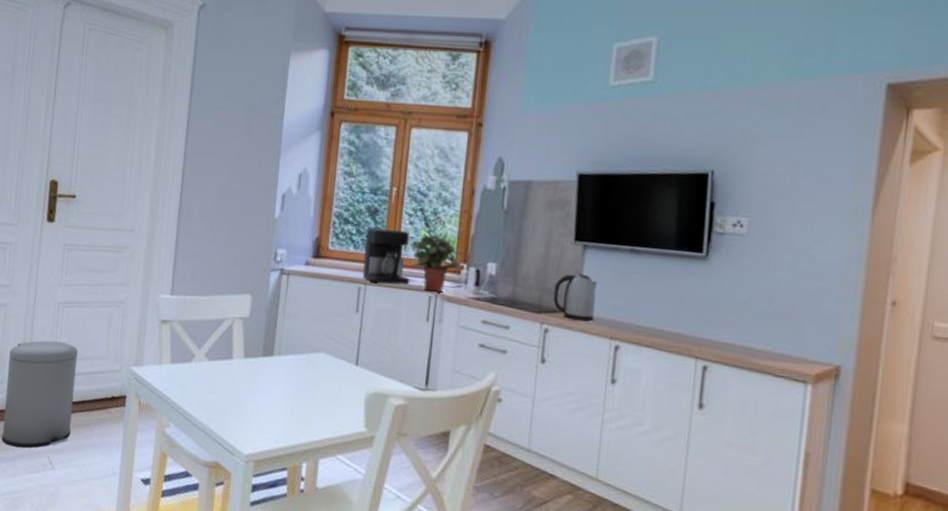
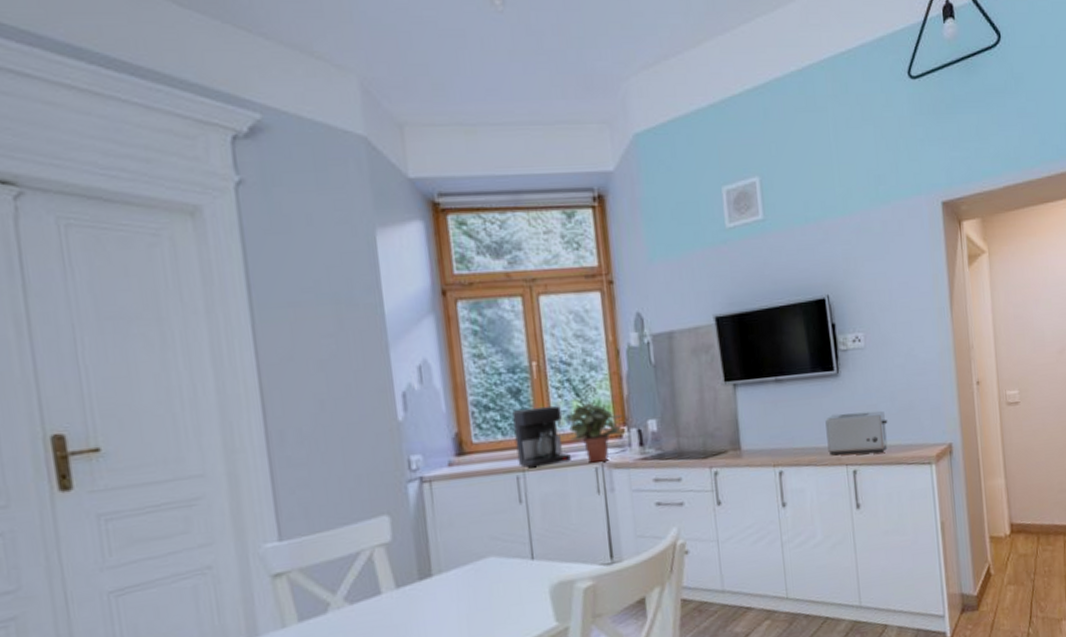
kettle: present [553,273,598,322] -> none [714,411,756,457]
toaster: none [677,299,759,356] -> present [825,410,888,456]

